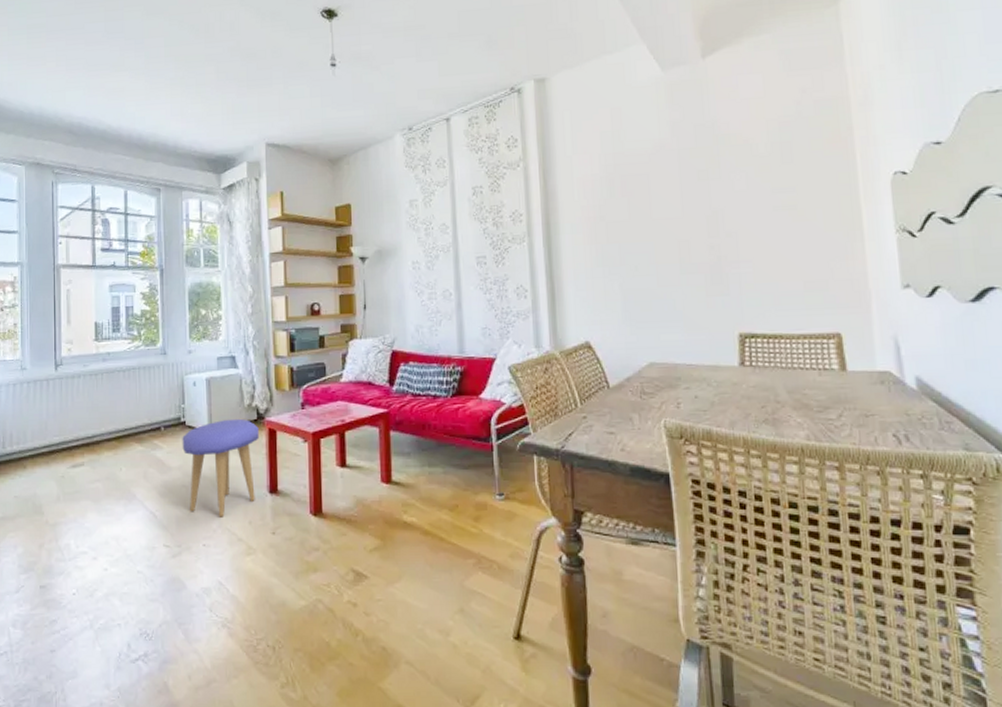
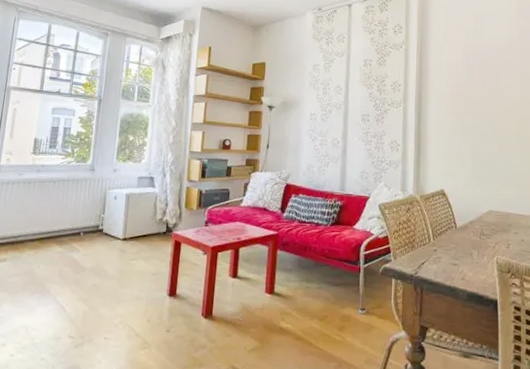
stool: present [182,418,259,517] -> none [97,230,166,315]

